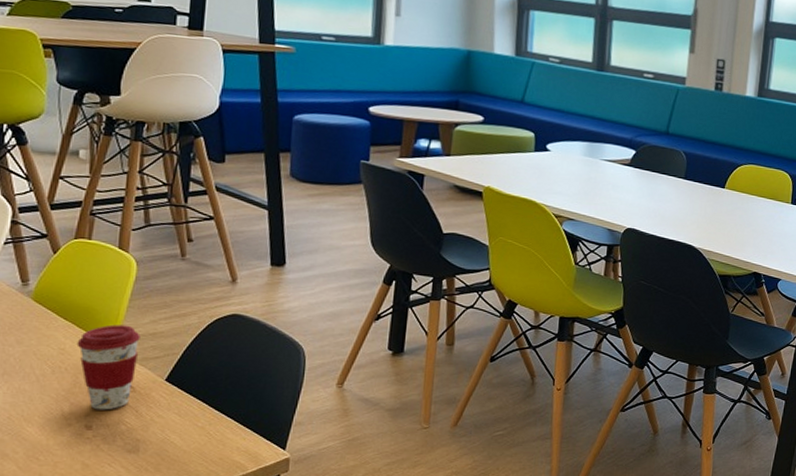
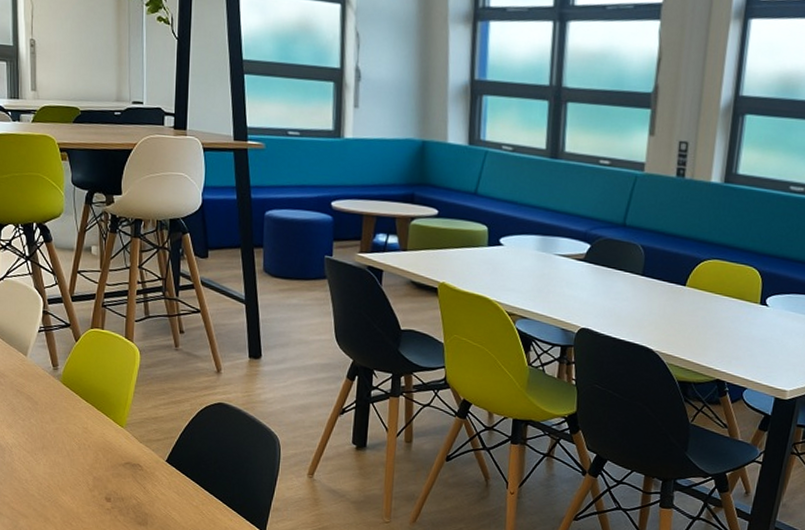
coffee cup: present [77,324,140,410] -> none [96,408,145,485]

